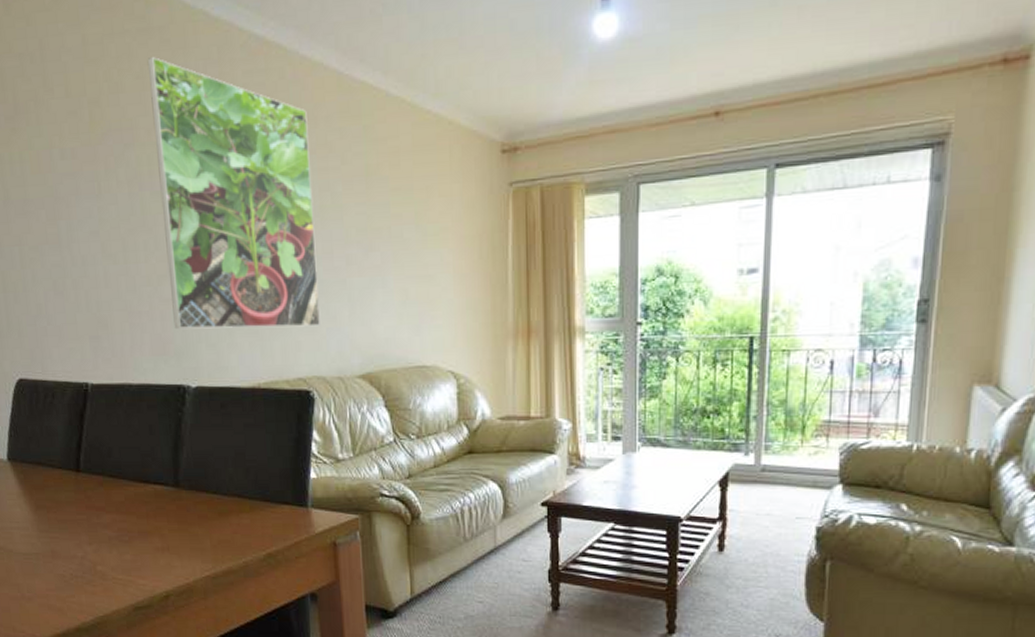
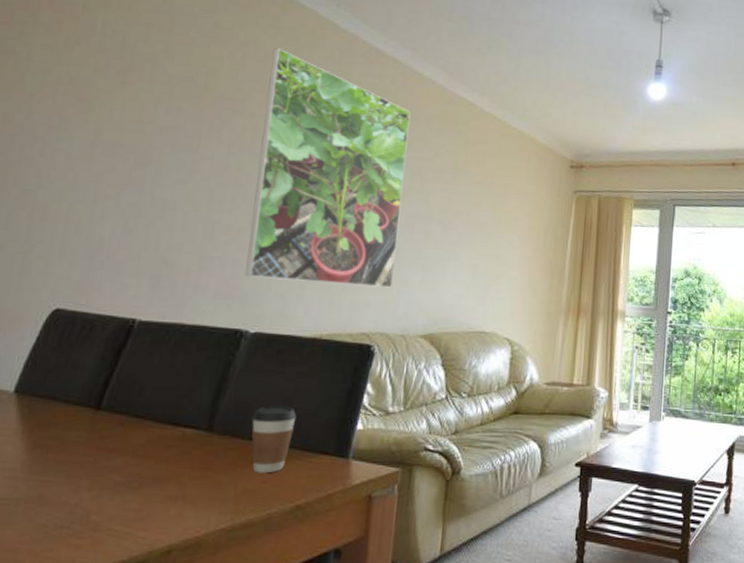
coffee cup: none [211,458,252,525] -> present [251,405,297,474]

